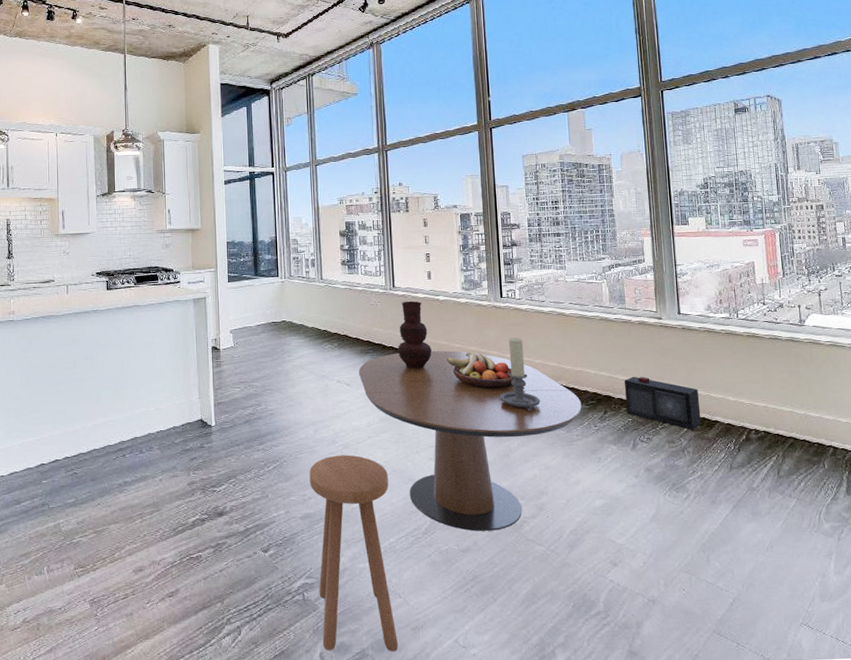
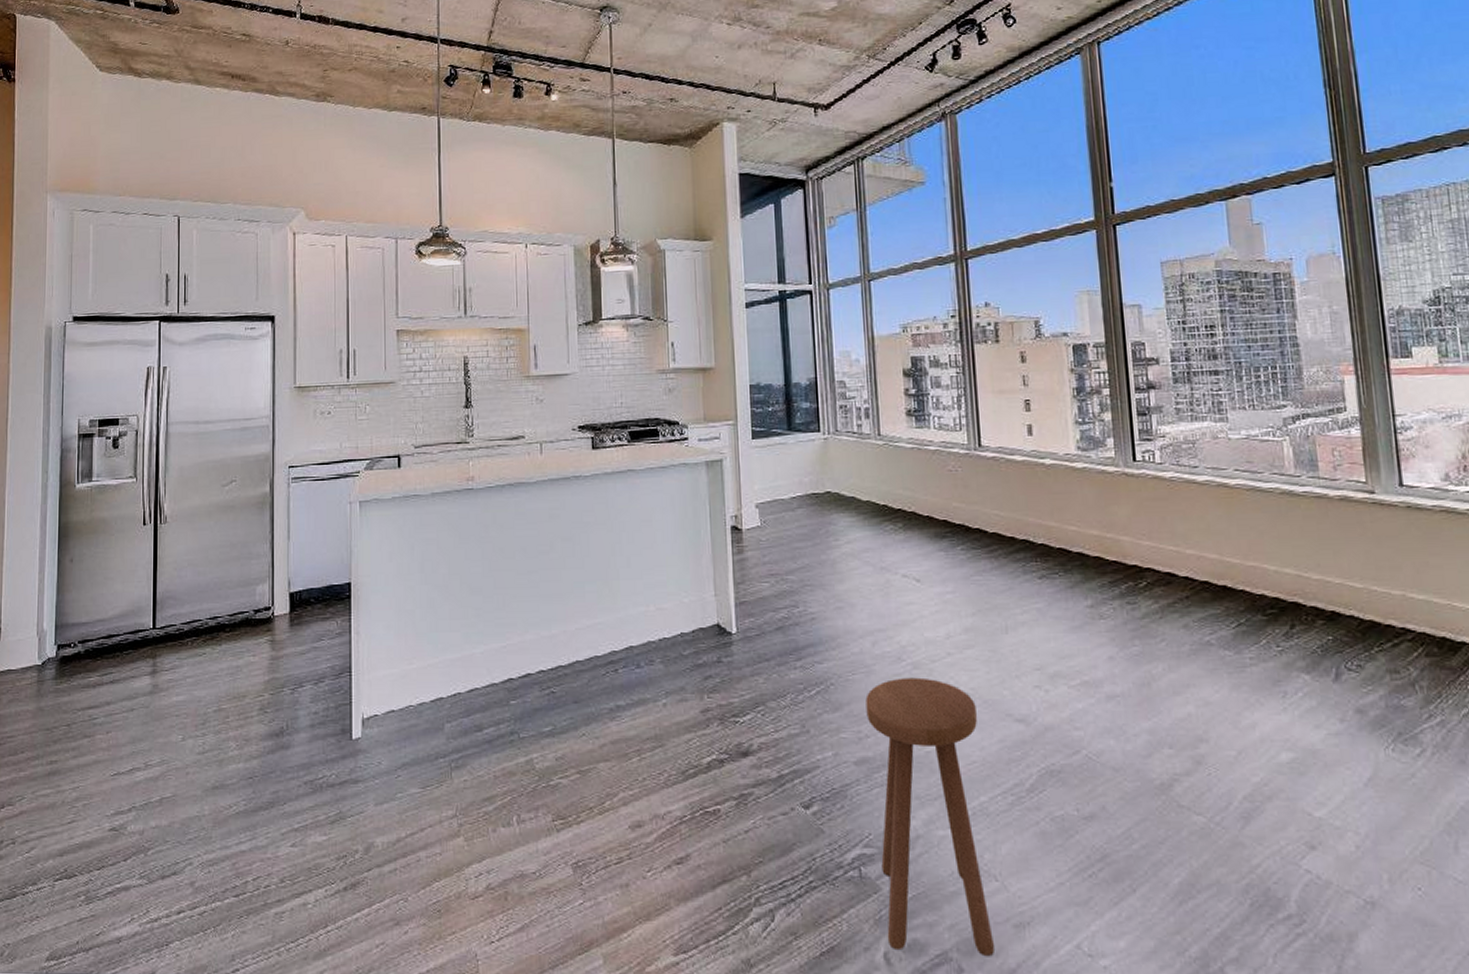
dining table: present [358,350,582,531] -> none [932,534,1257,791]
vase: present [397,301,432,370] -> none [986,465,1036,562]
fruit bowl: present [446,352,514,389] -> none [1056,537,1156,589]
candle holder: present [500,338,540,412] -> none [1135,518,1195,623]
speaker: present [623,376,702,430] -> none [1319,575,1441,655]

